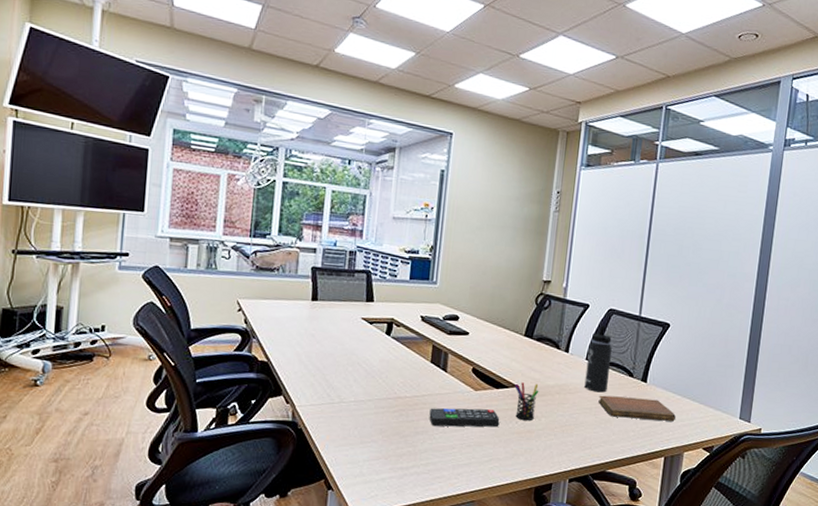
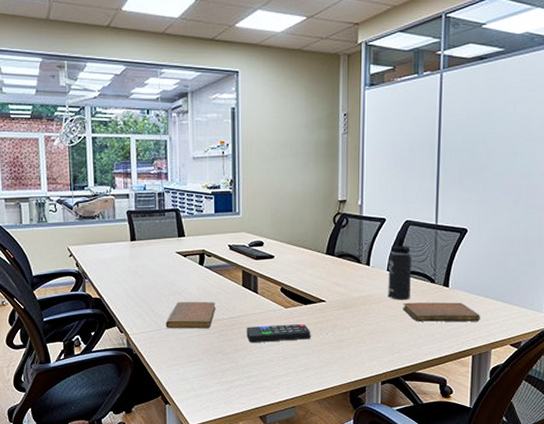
notebook: none [339,374,399,406] -> present [165,302,216,328]
pen holder: present [515,382,539,421] -> none [322,297,345,332]

